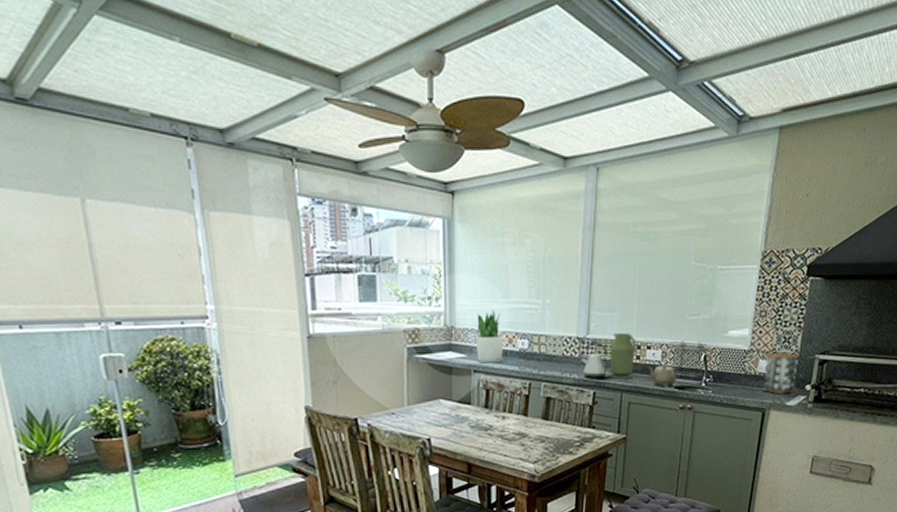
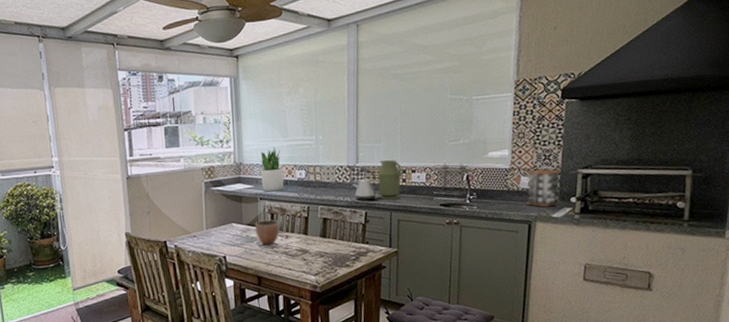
decorative bowl: none [467,396,497,428] -> present [255,219,281,246]
teapot: present [648,364,678,388] -> none [414,185,442,206]

